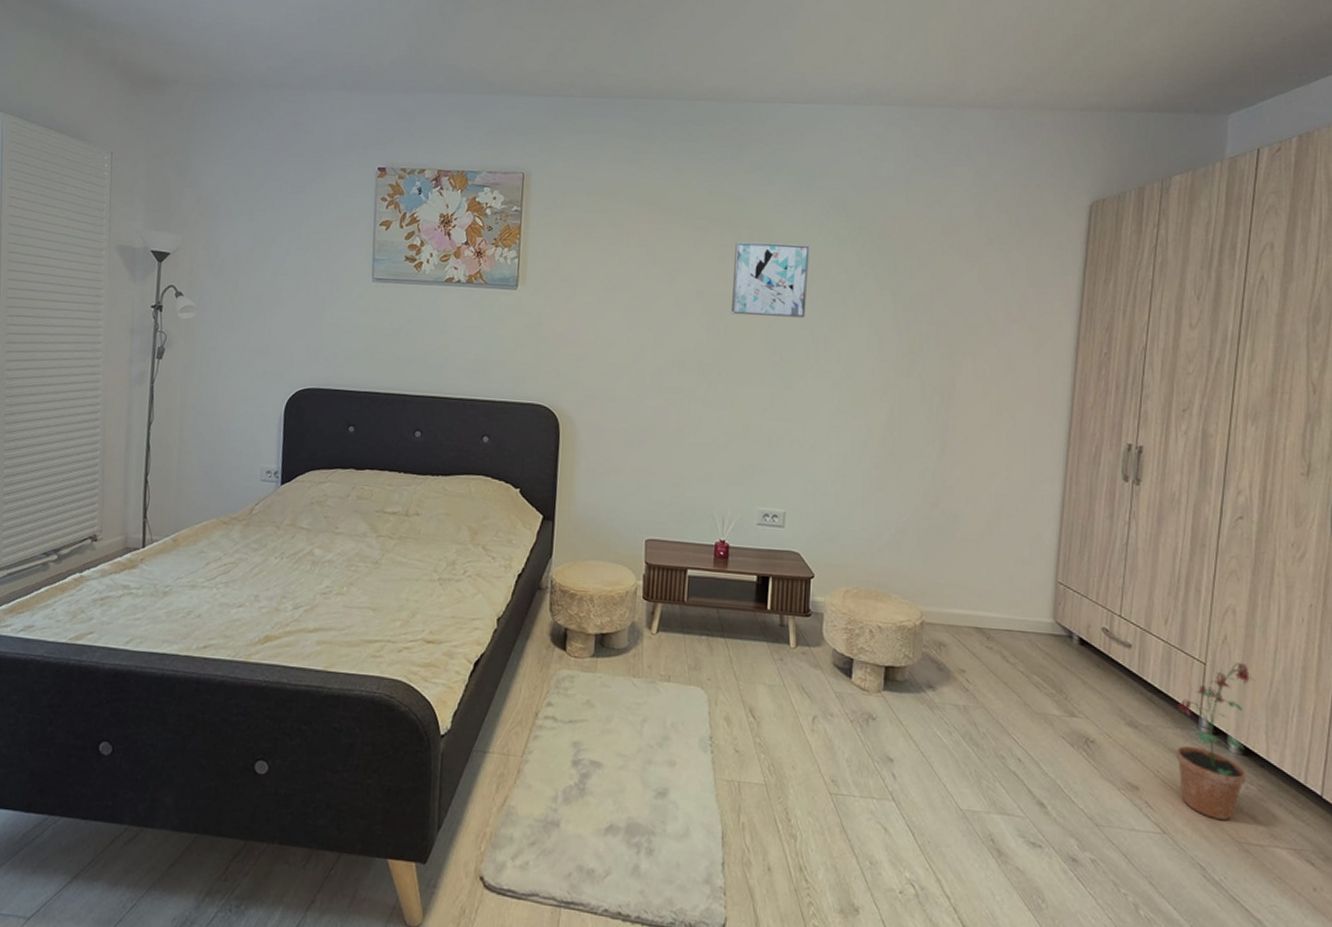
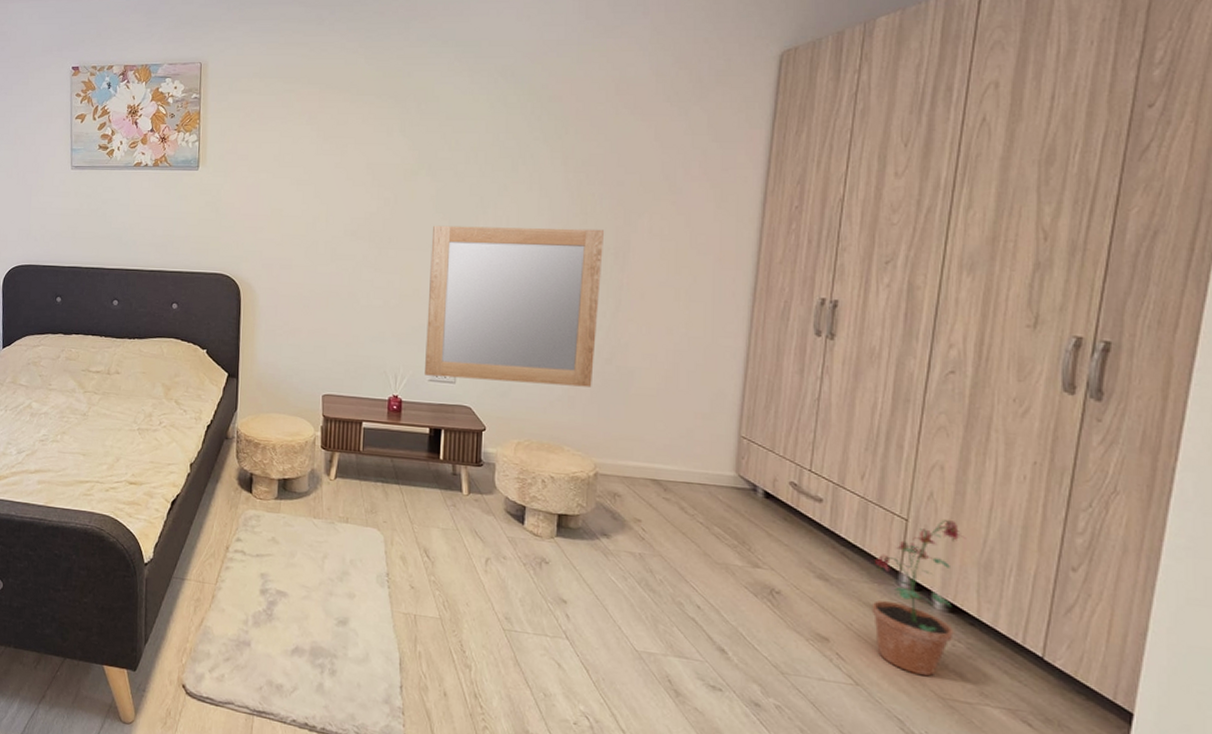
wall art: present [730,241,810,318] -> none [399,114,478,185]
home mirror: none [753,359,932,532] -> present [425,225,605,387]

